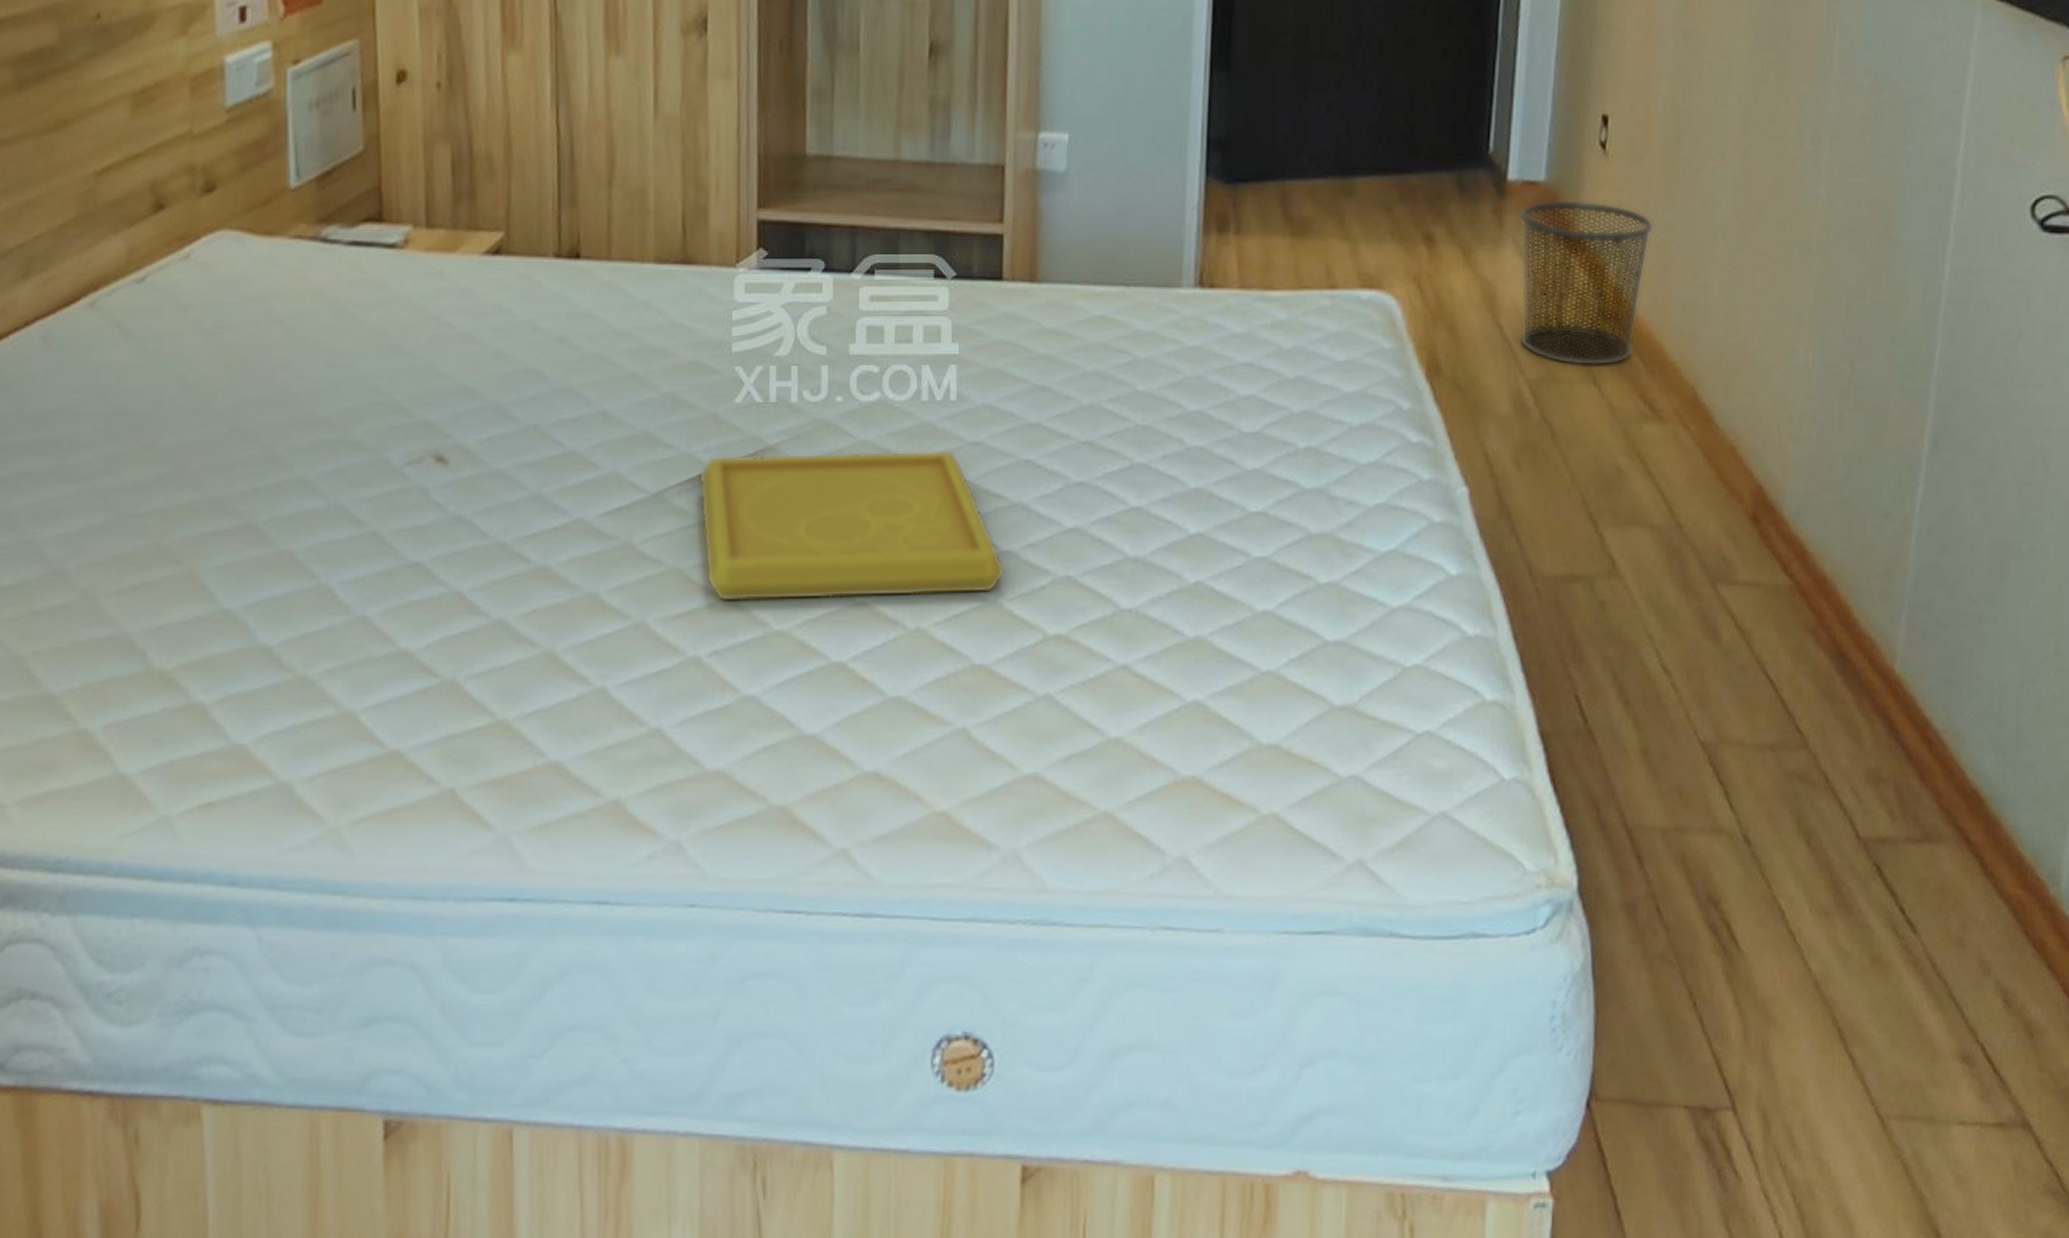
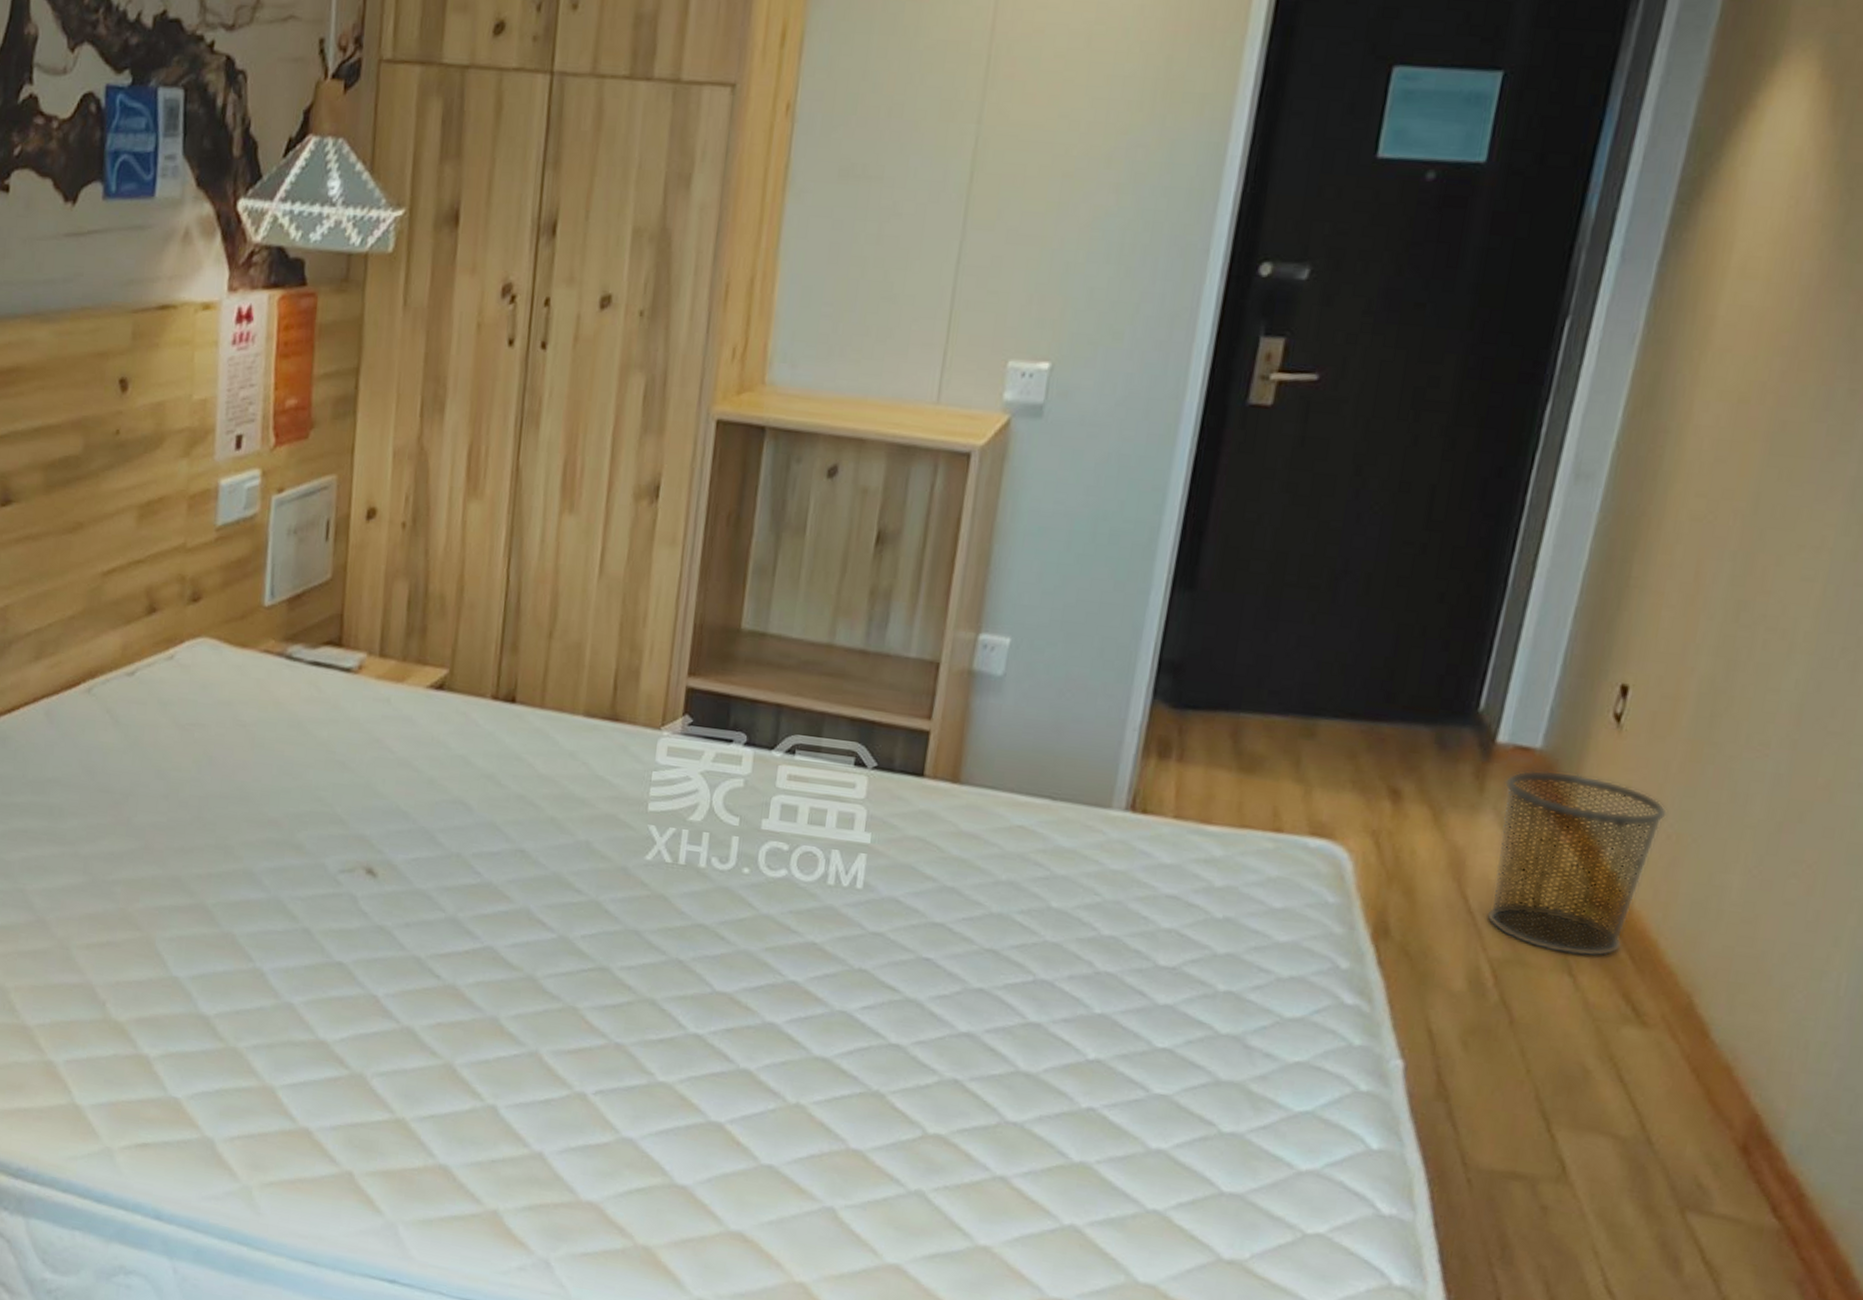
serving tray: present [699,450,1005,602] -> none [599,907,892,1082]

